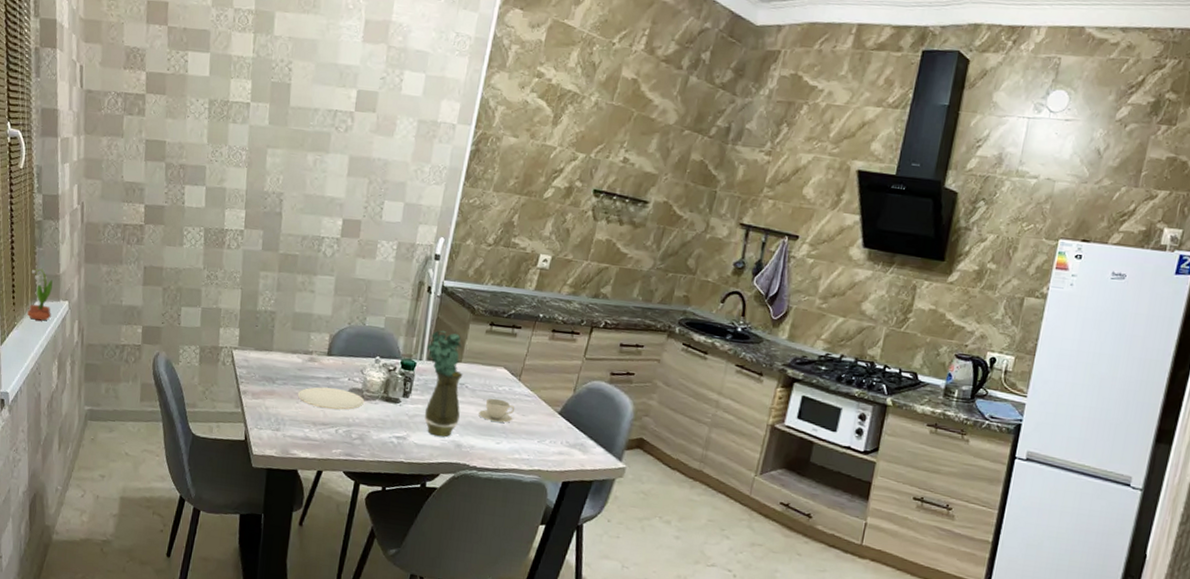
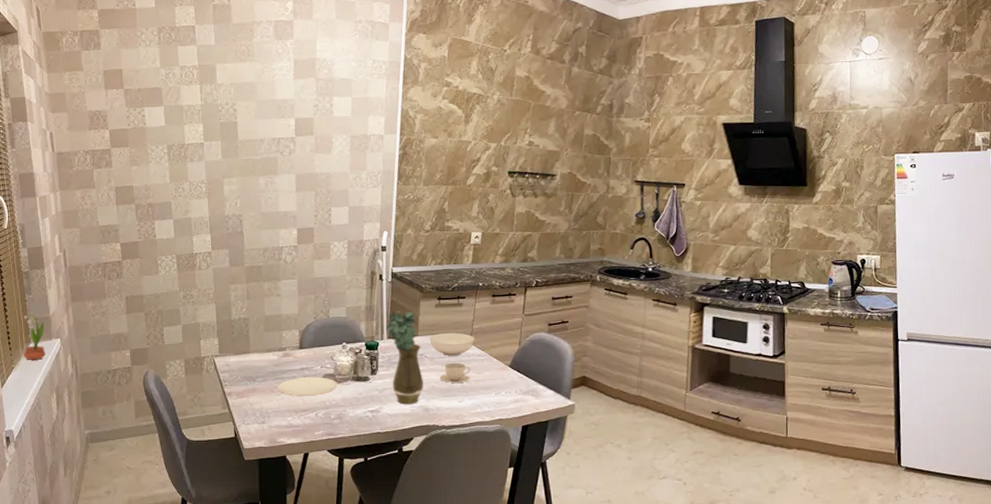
bowl: none [473,363,526,392] -> present [430,333,476,356]

